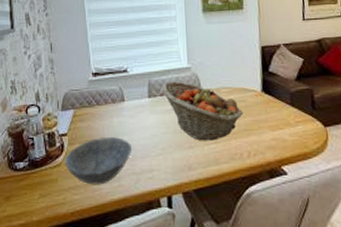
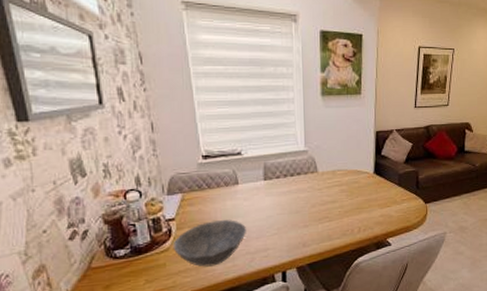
fruit basket: present [161,81,243,141] -> none [278,164,356,220]

